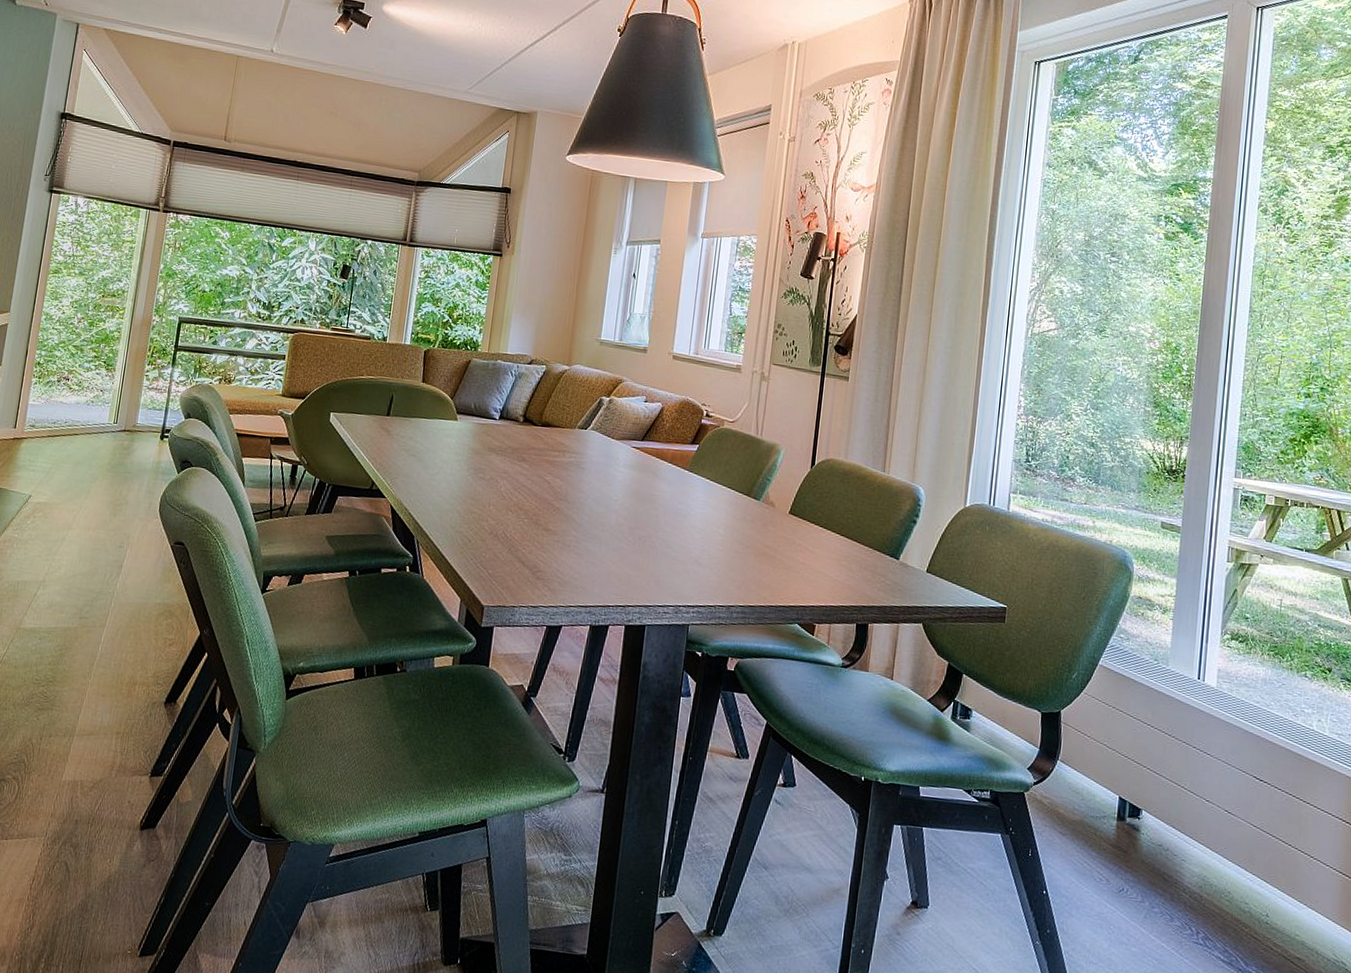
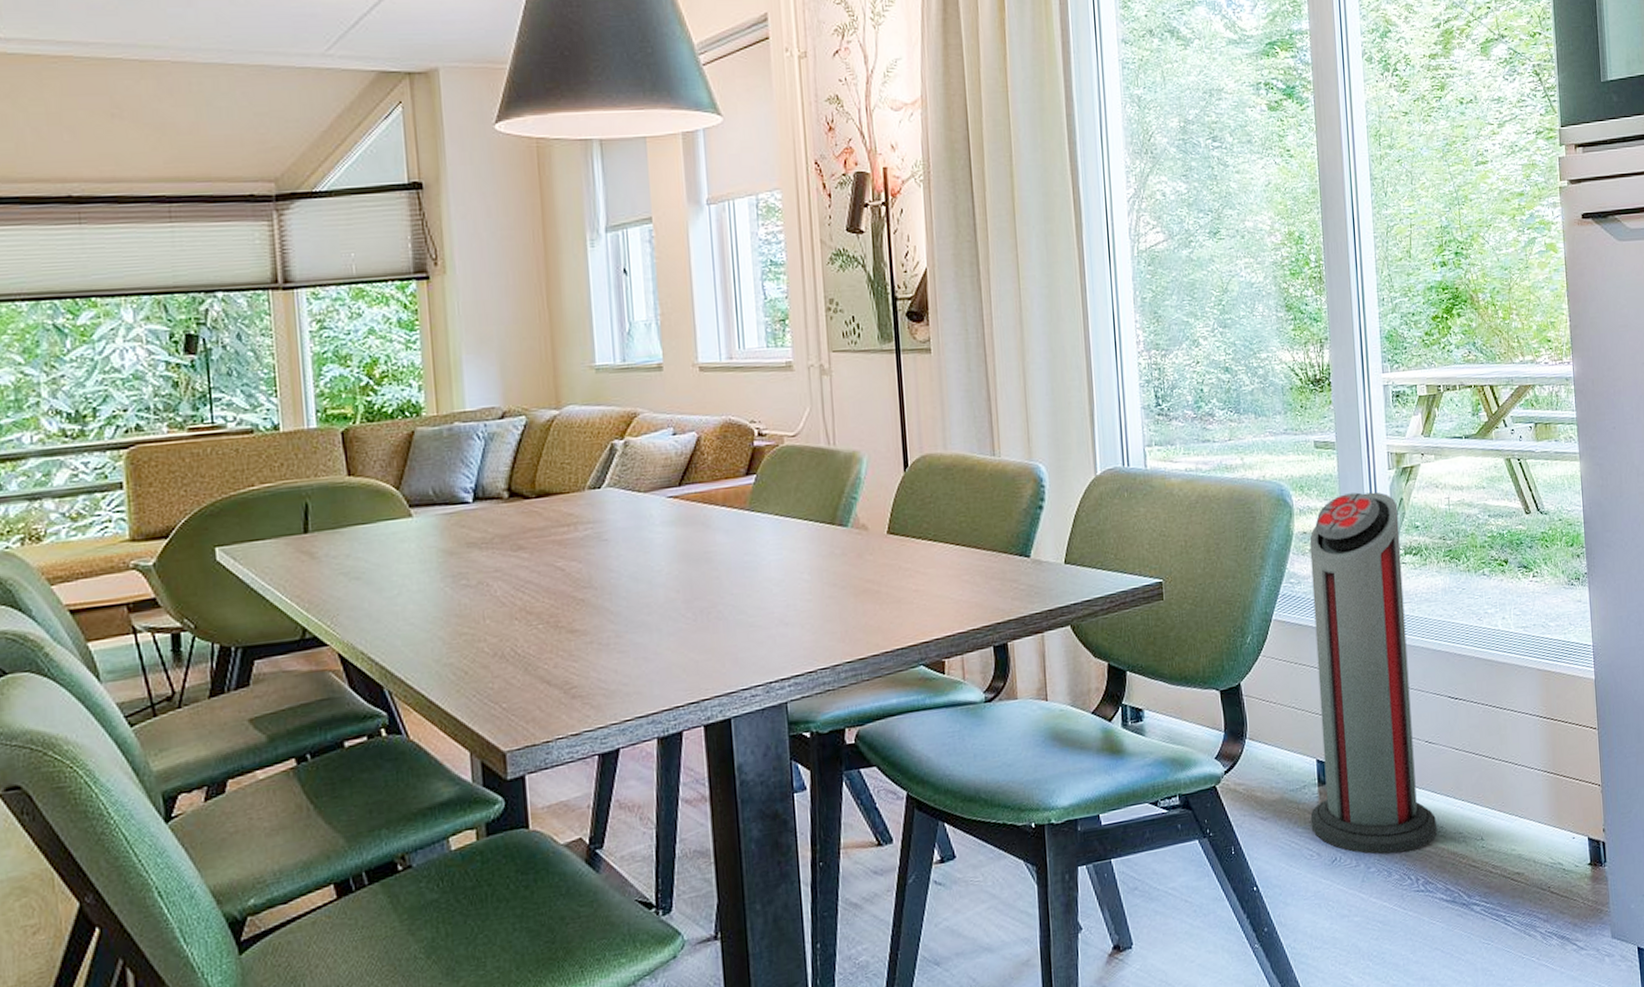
air purifier: none [1104,573,1231,906] -> present [1309,492,1437,855]

